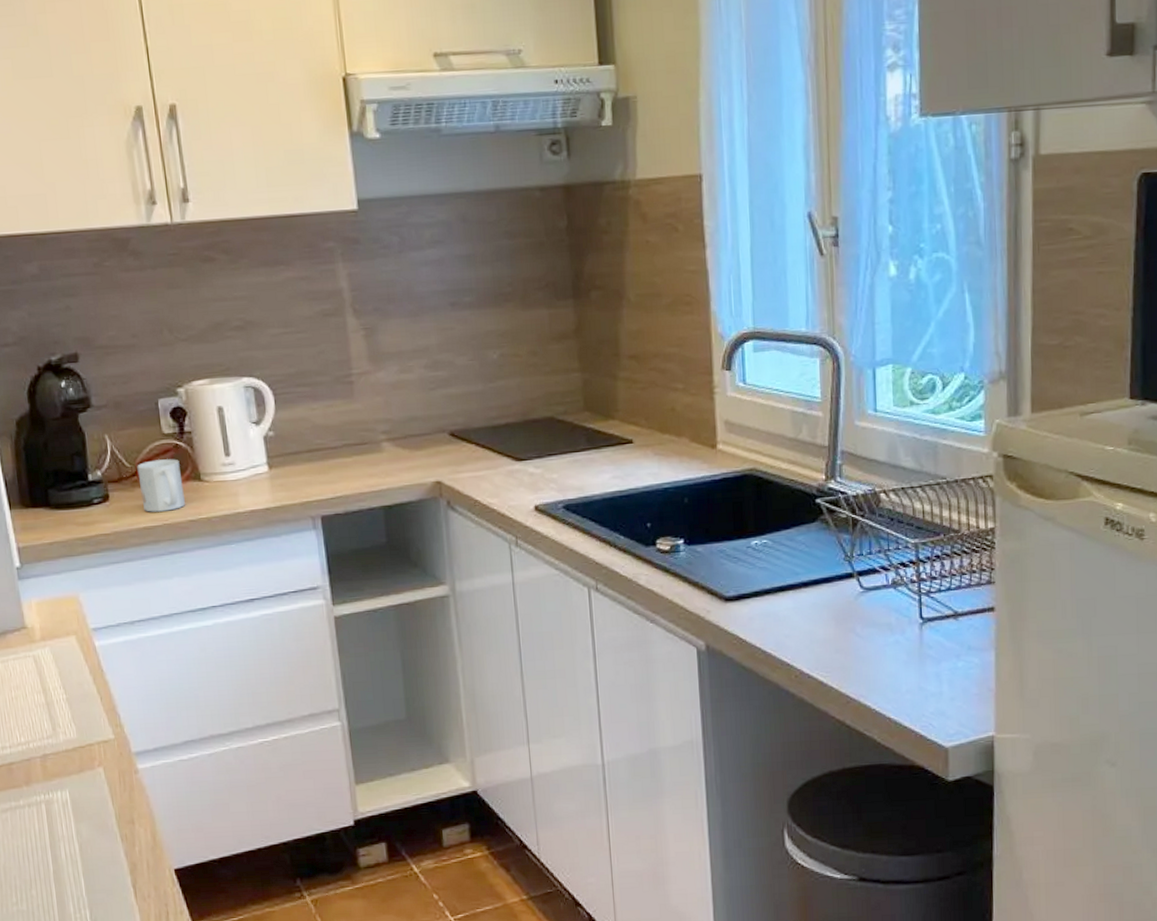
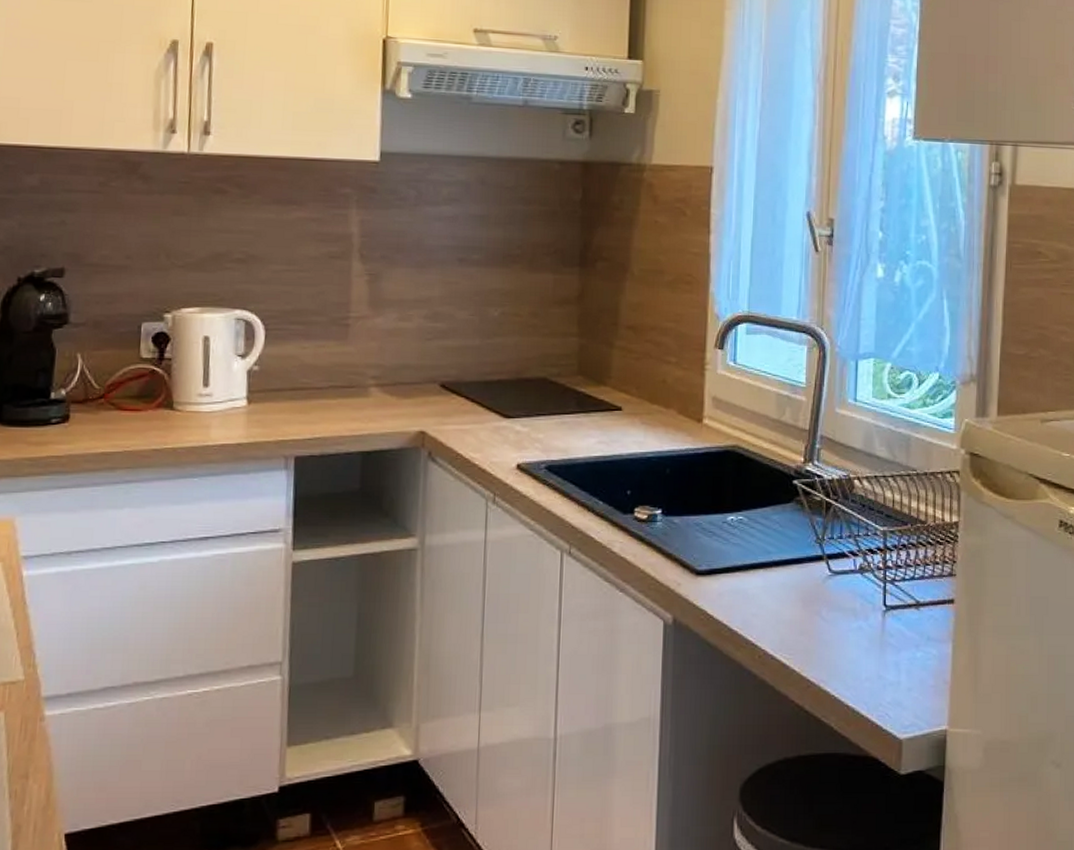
mug: present [137,459,185,512] -> none [105,384,153,438]

